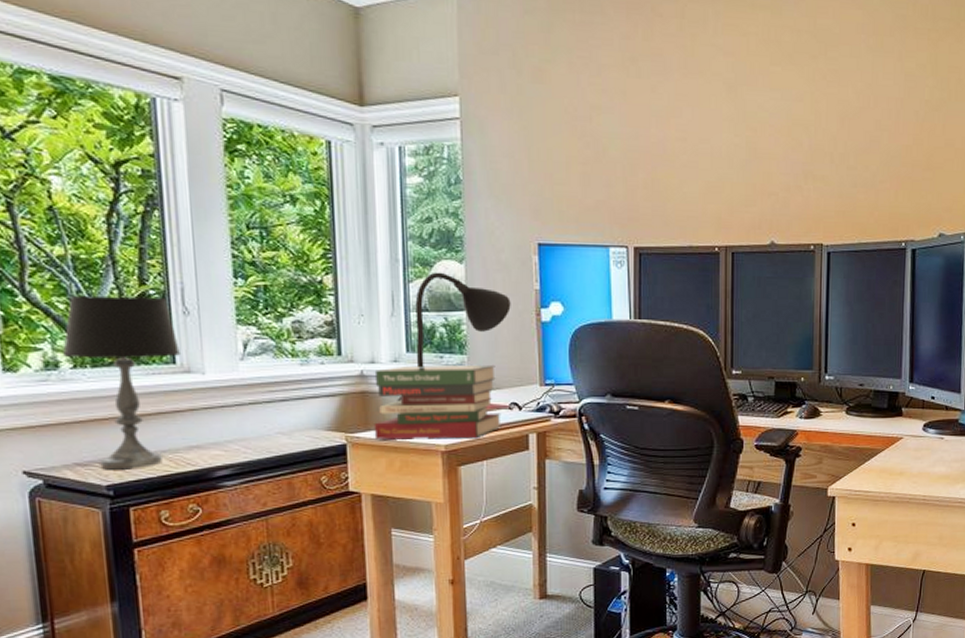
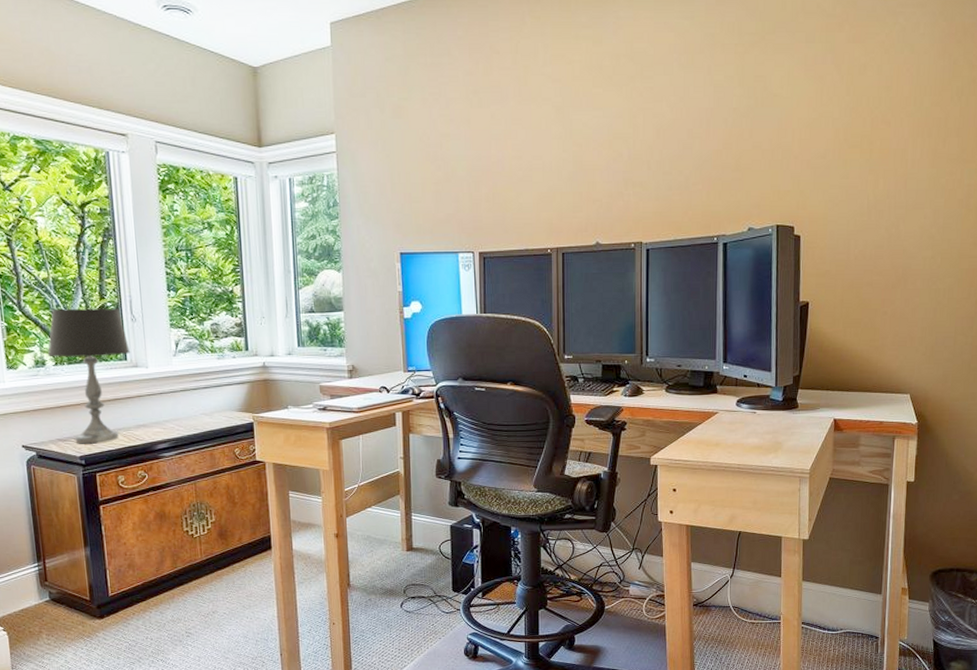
books: present [374,364,502,440] -> none [273,355,374,419]
desk lamp: present [397,272,511,403] -> none [291,280,379,388]

